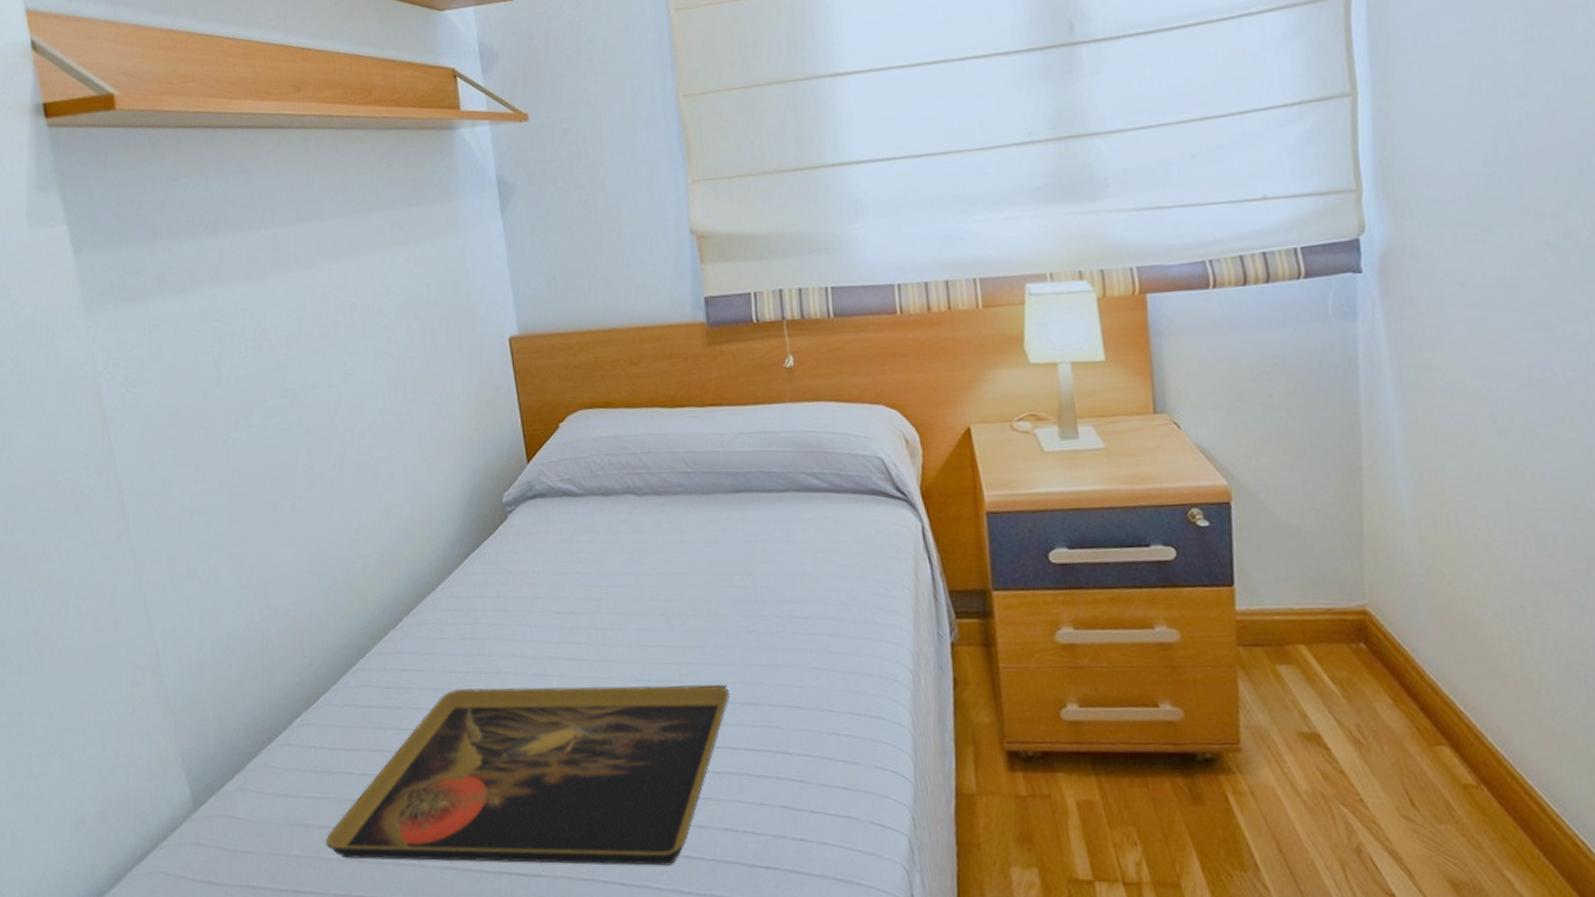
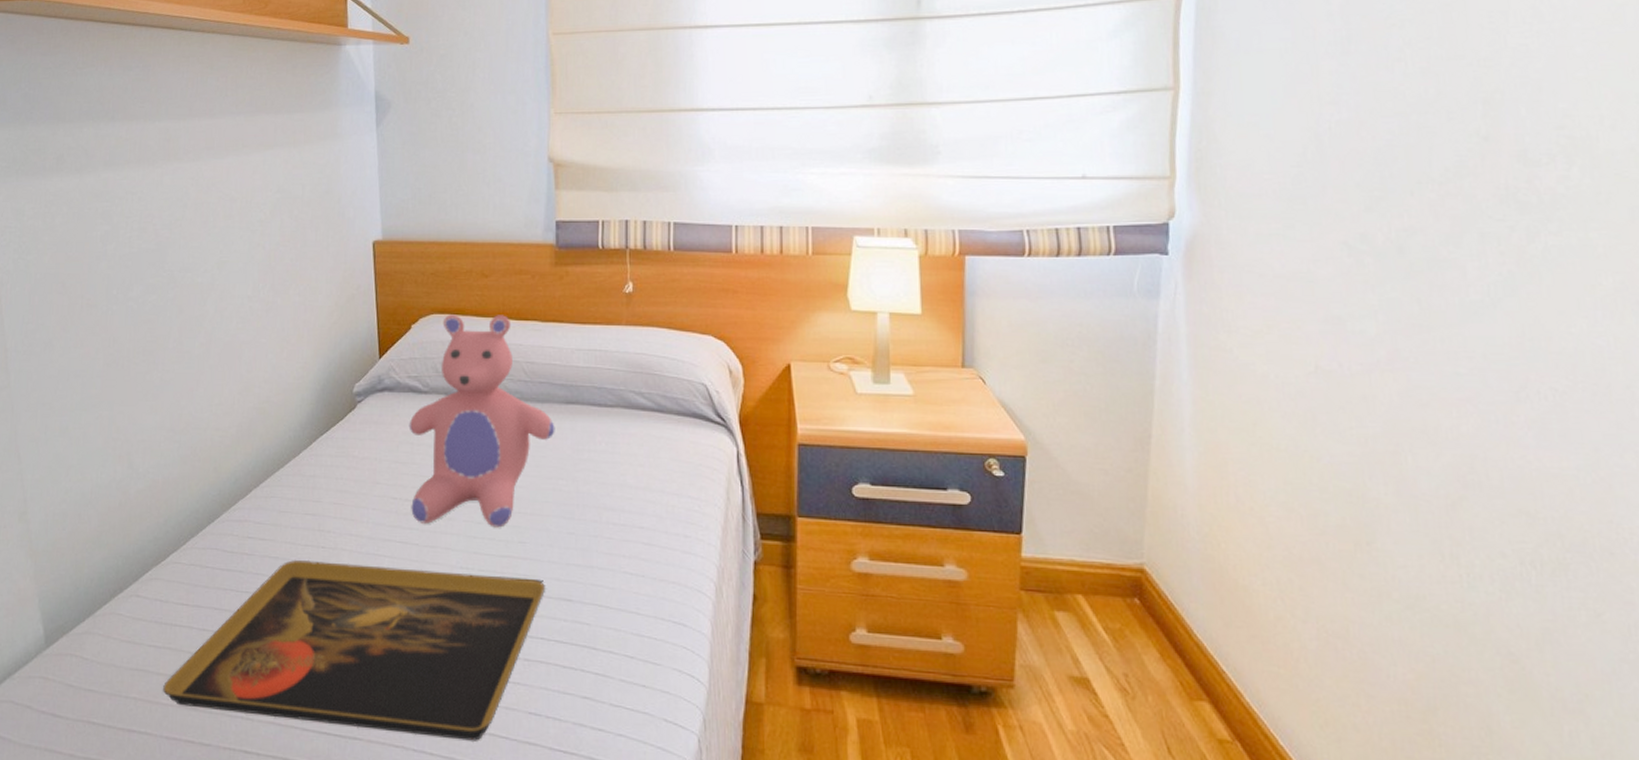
teddy bear: none [566,403,725,637] -> present [408,315,555,528]

